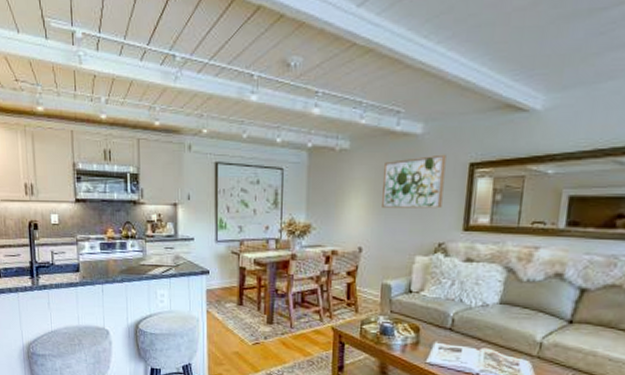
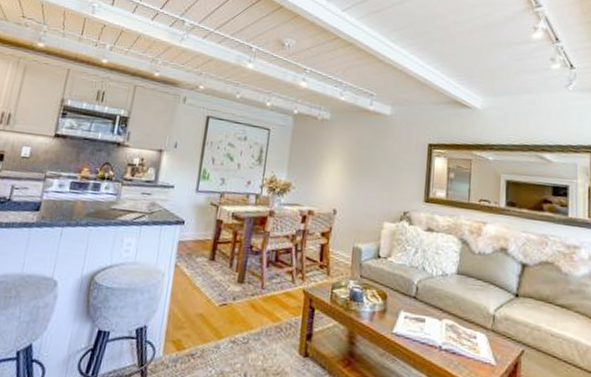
wall art: present [382,154,446,209] -> none [356,133,410,181]

